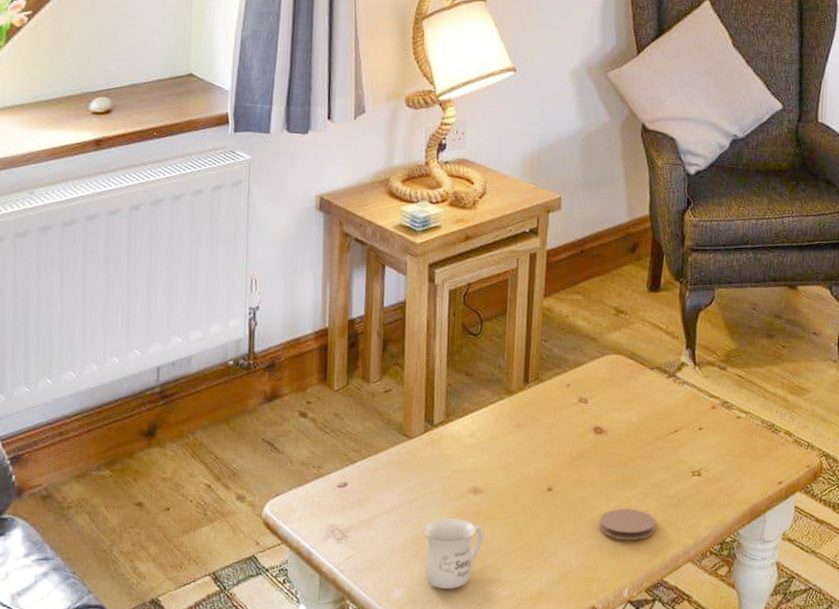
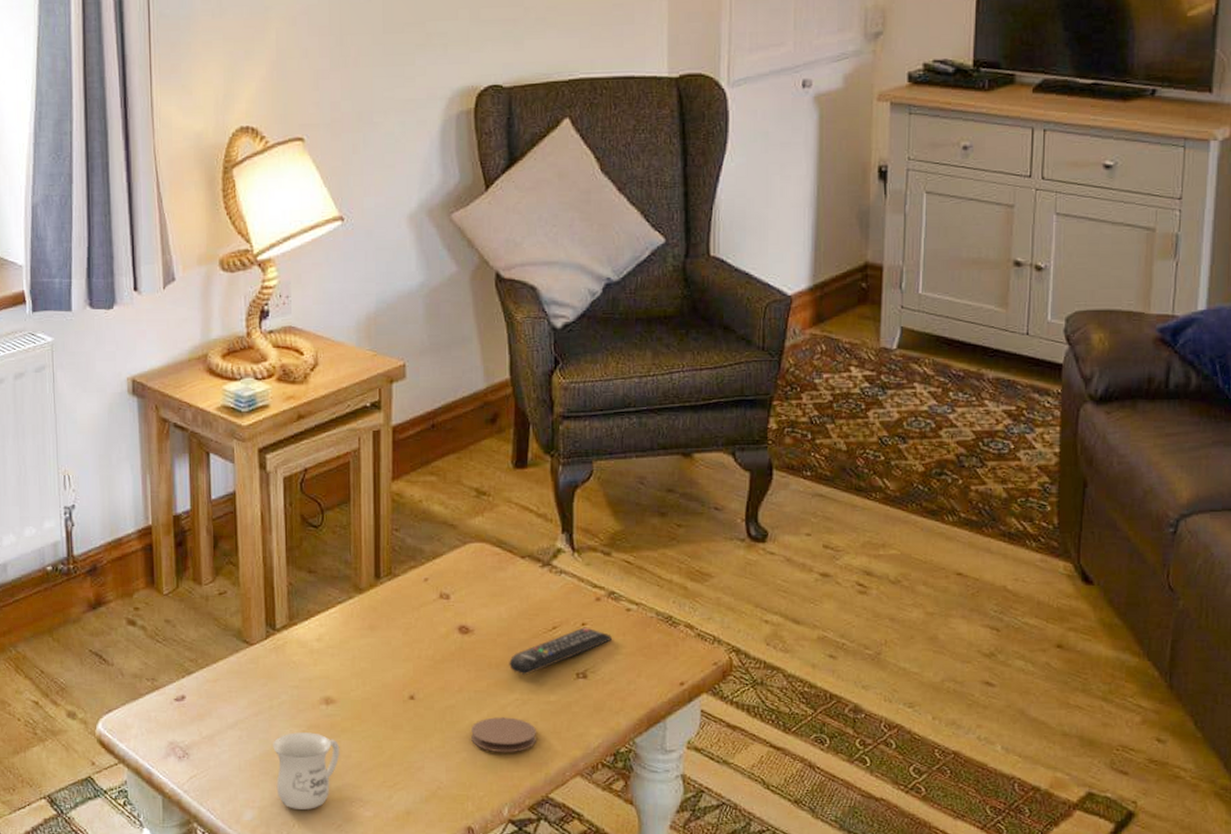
remote control: none [635,431,724,472] -> present [509,627,612,675]

